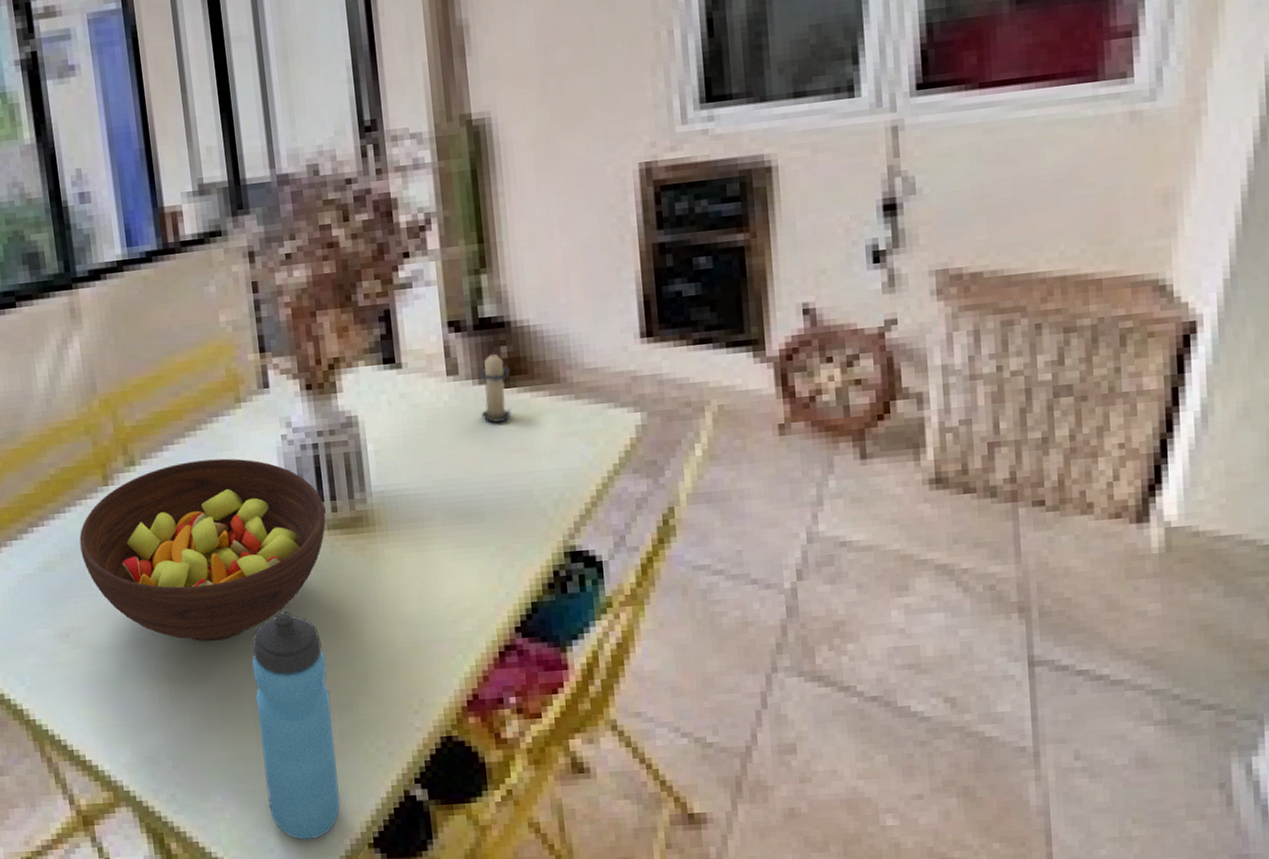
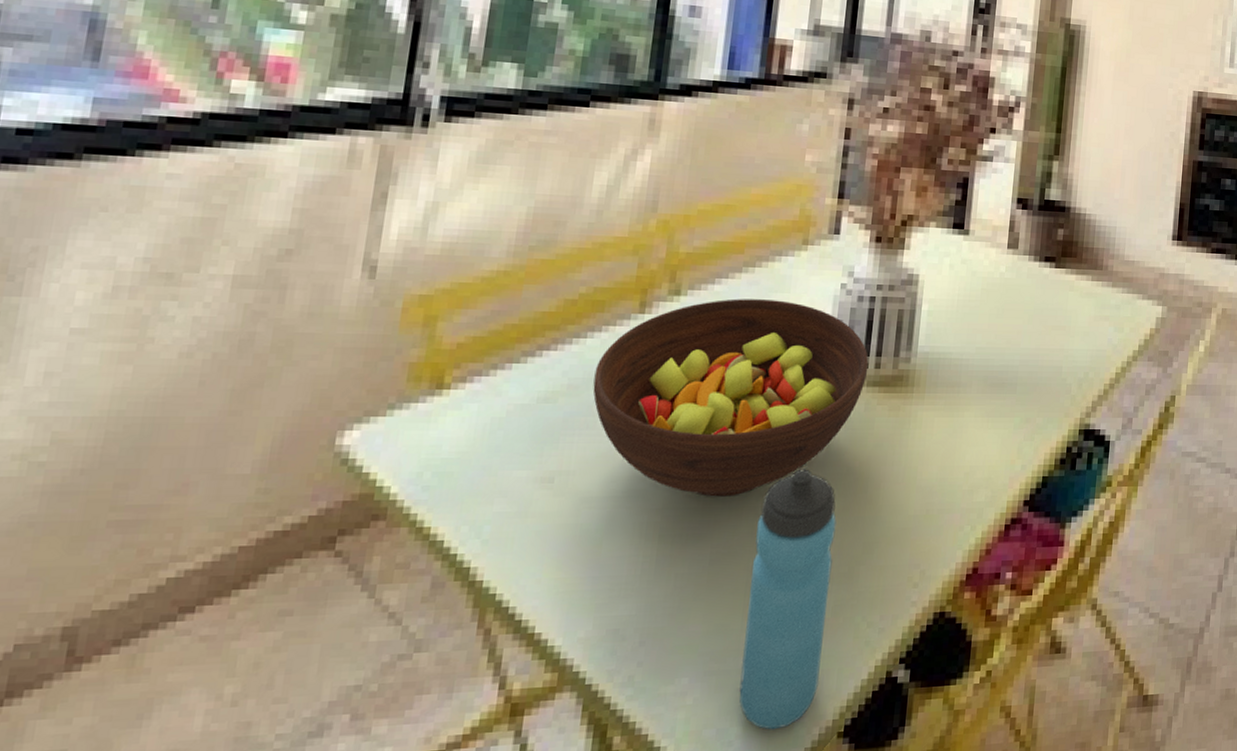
candle: present [478,349,512,422] -> none [1030,230,1063,299]

